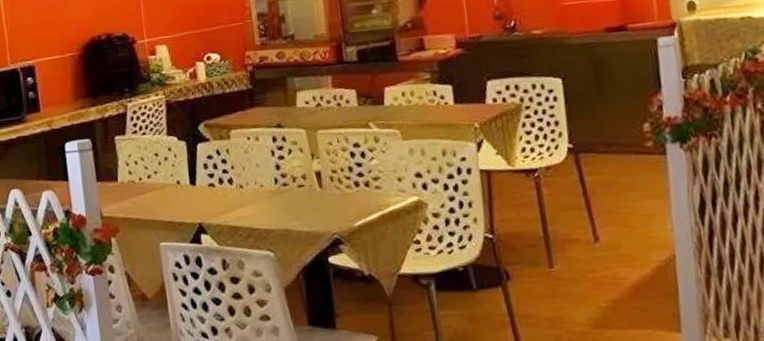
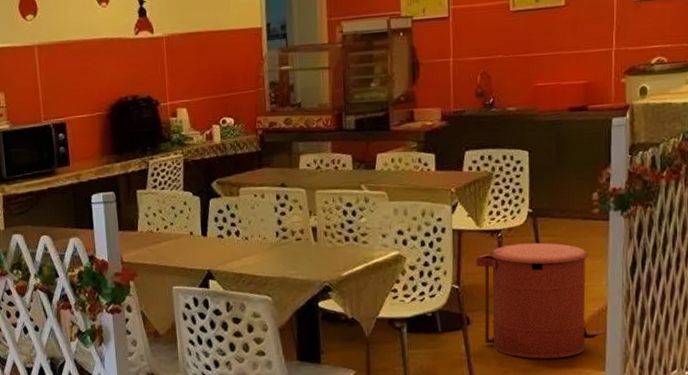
trash can: none [510,182,677,319] -> present [476,242,606,359]

